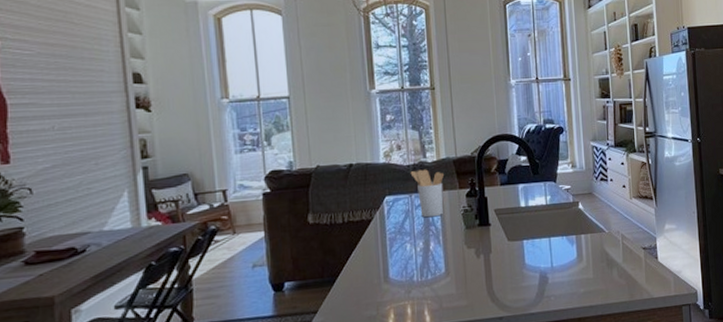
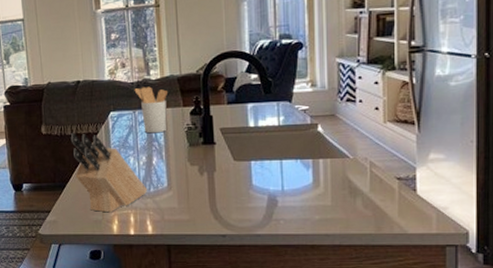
knife block: none [341,220,426,307] -> present [70,132,148,213]

